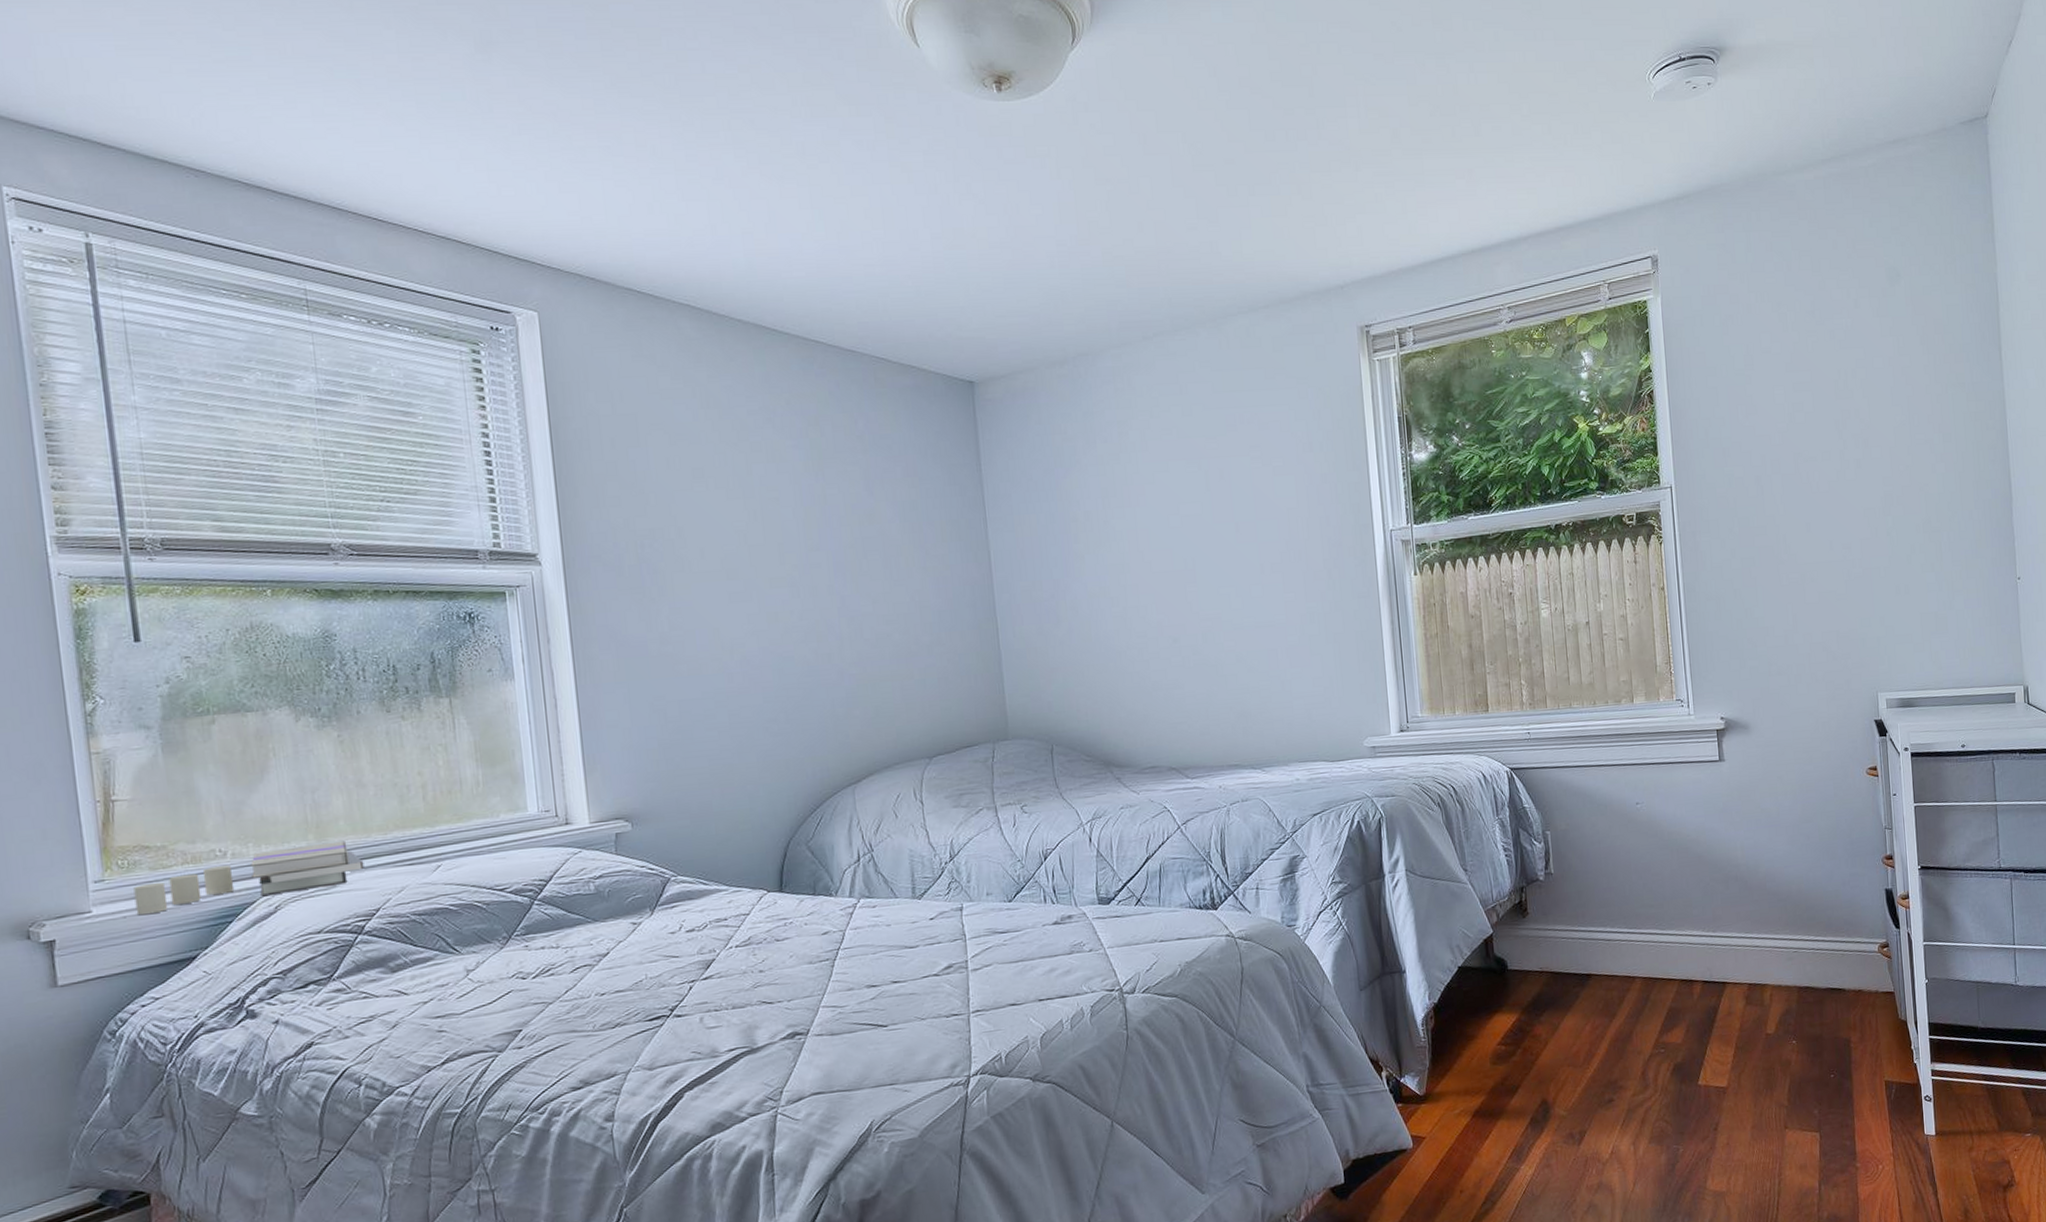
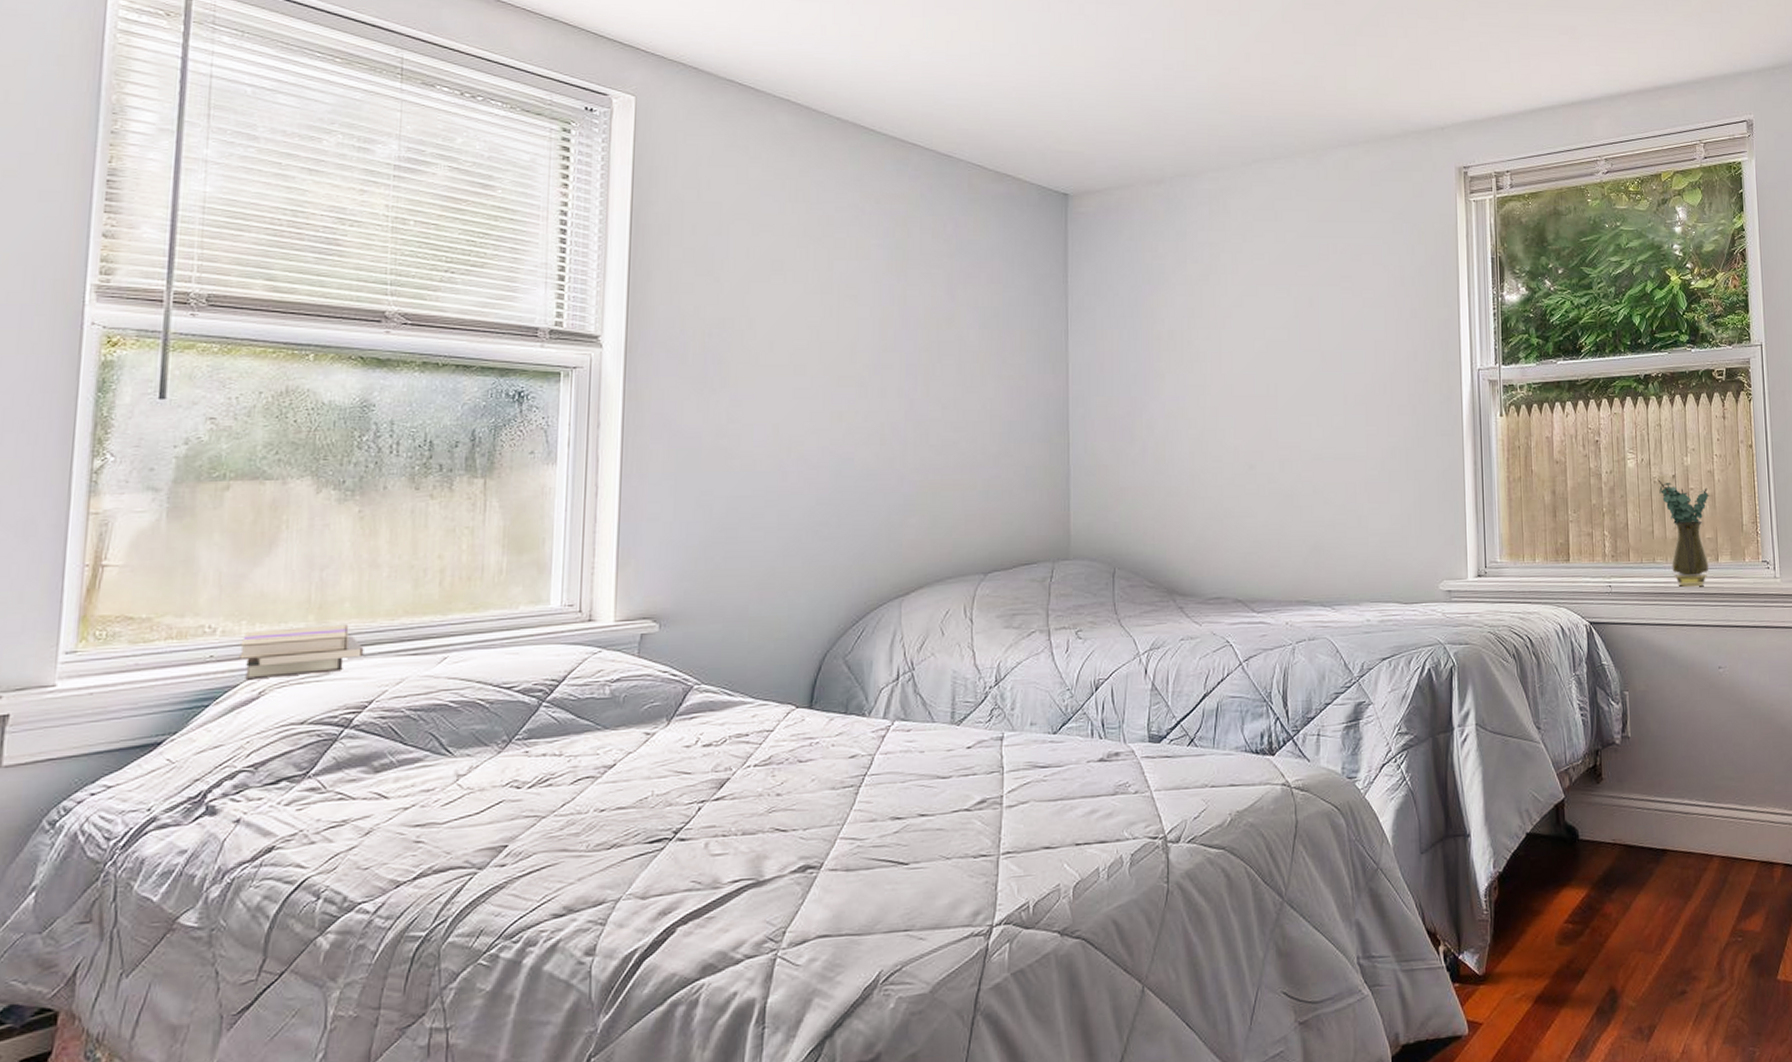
candle: present [133,865,235,916] -> none [105,644,219,693]
vase: none [1573,628,1625,730] -> present [1659,480,1709,588]

